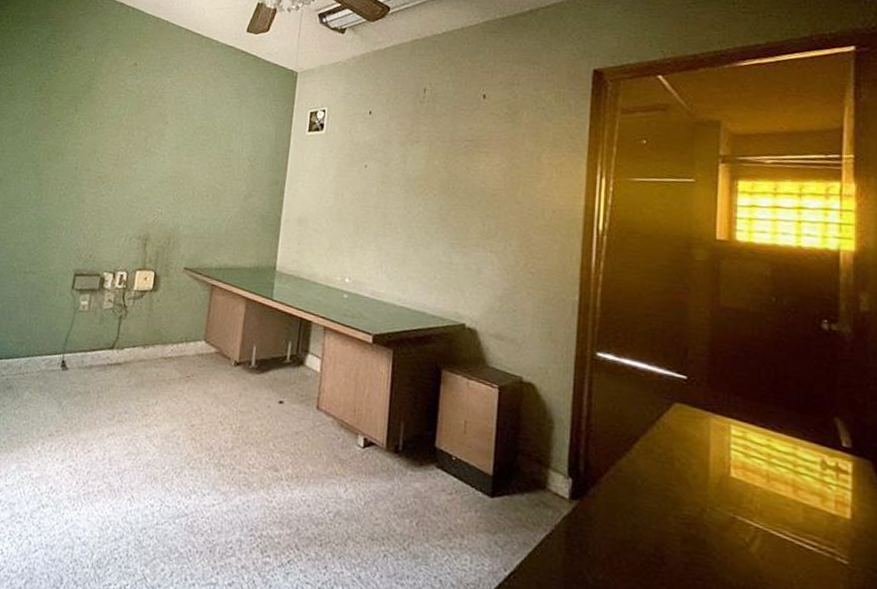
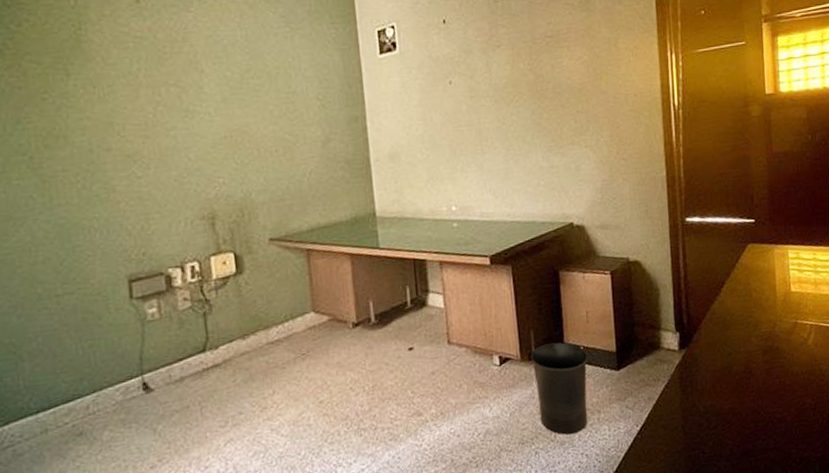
waste bin: none [395,440,460,551] -> present [530,342,588,435]

